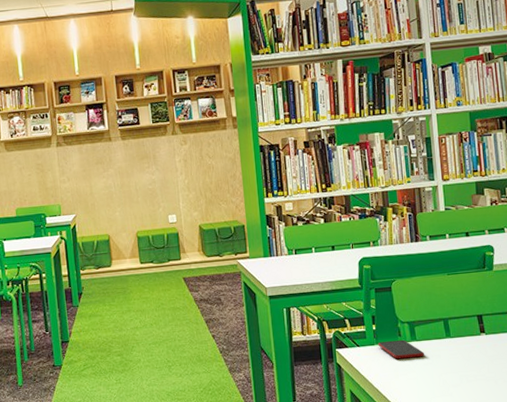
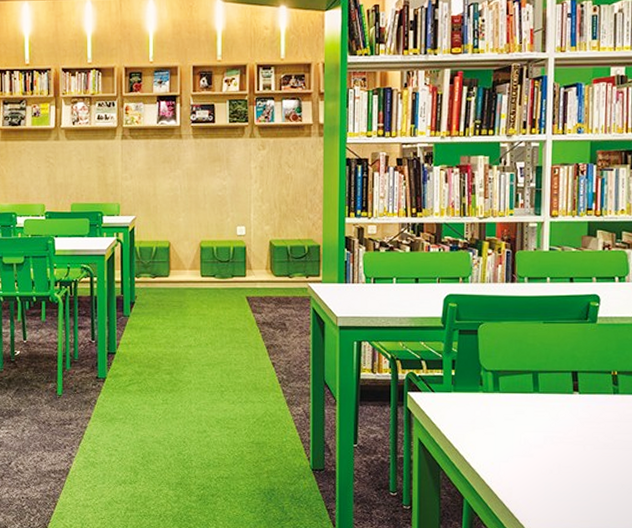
smartphone: present [378,339,424,359] -> none [455,389,506,411]

